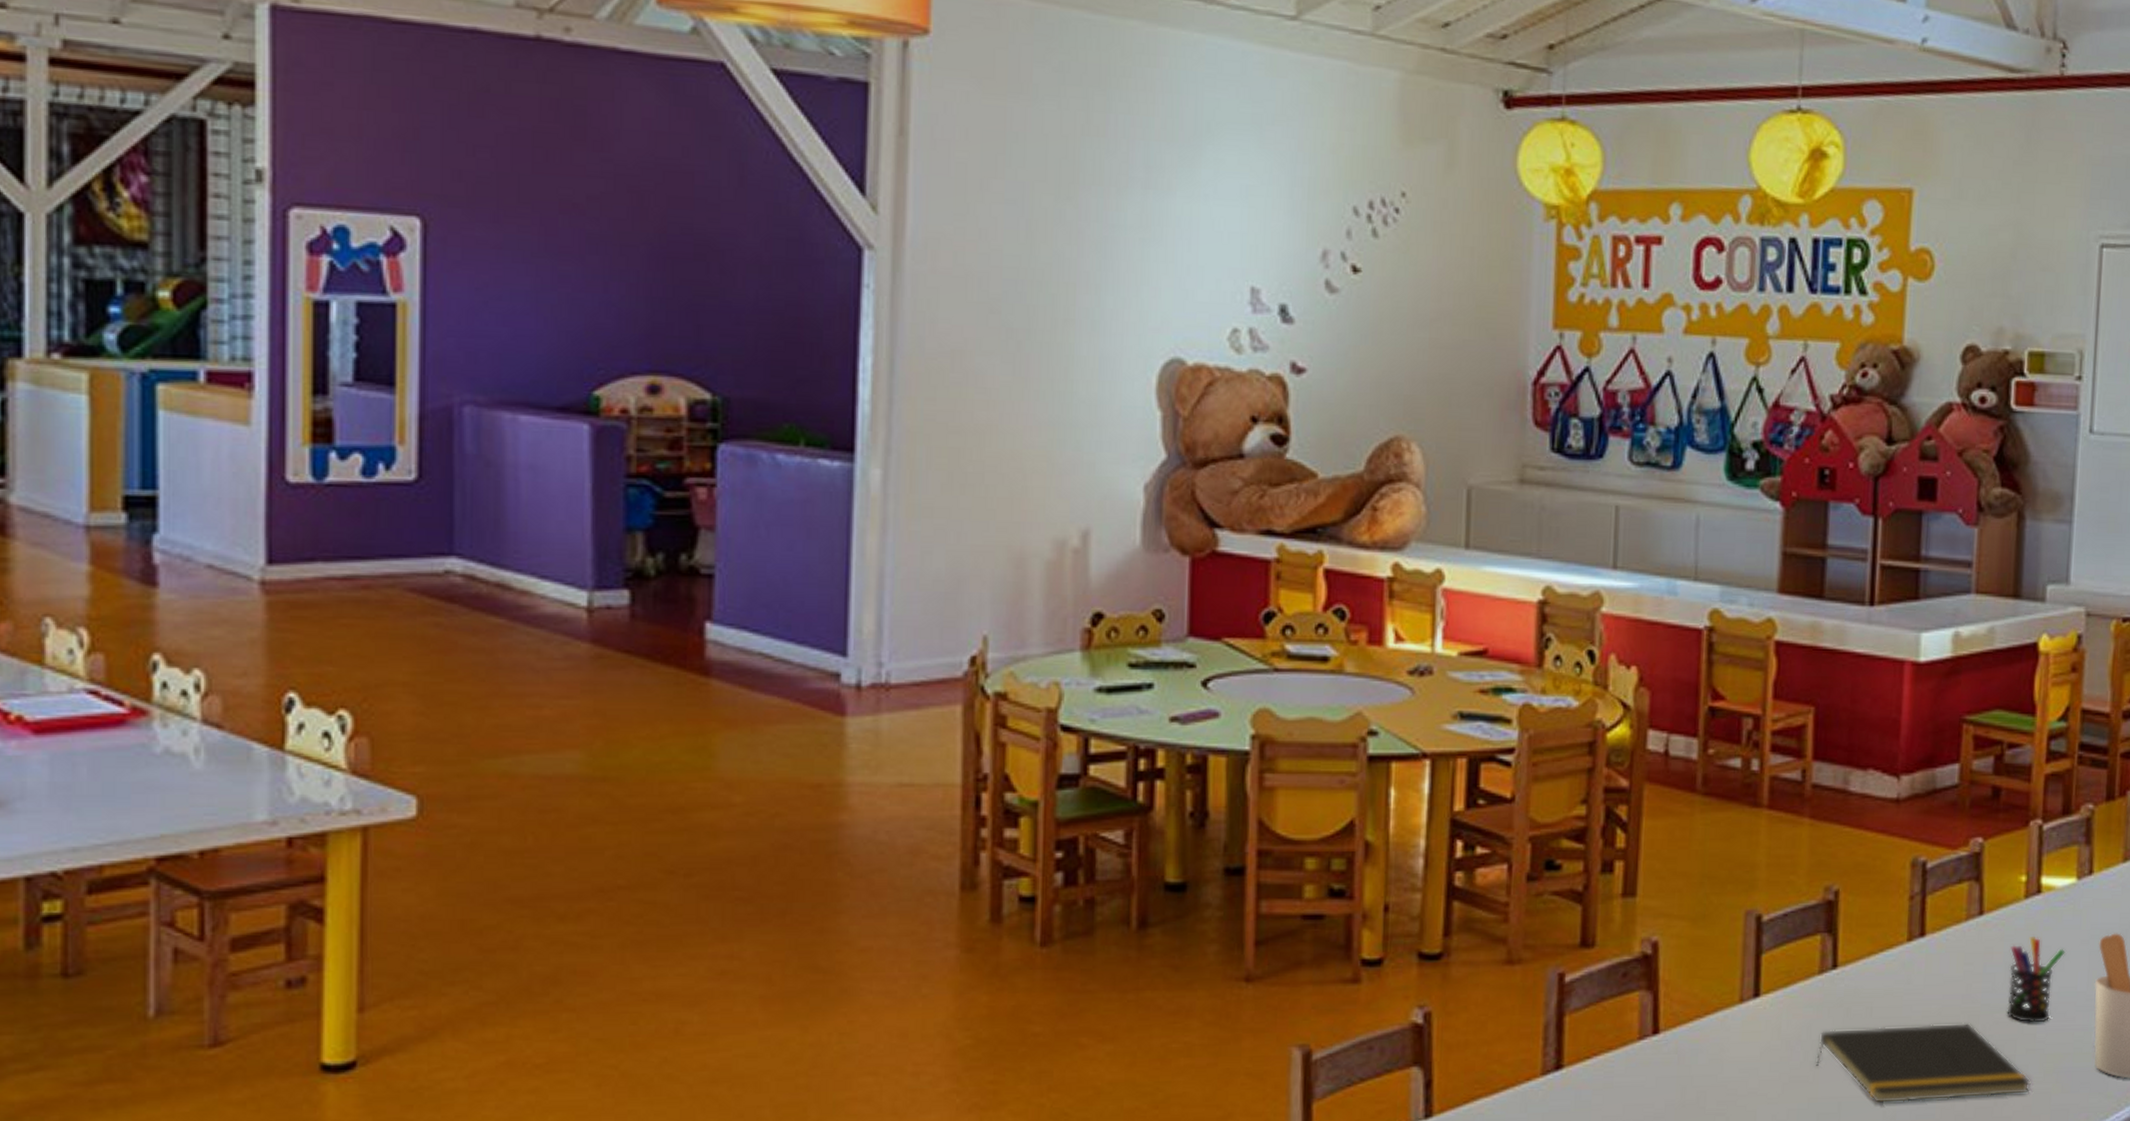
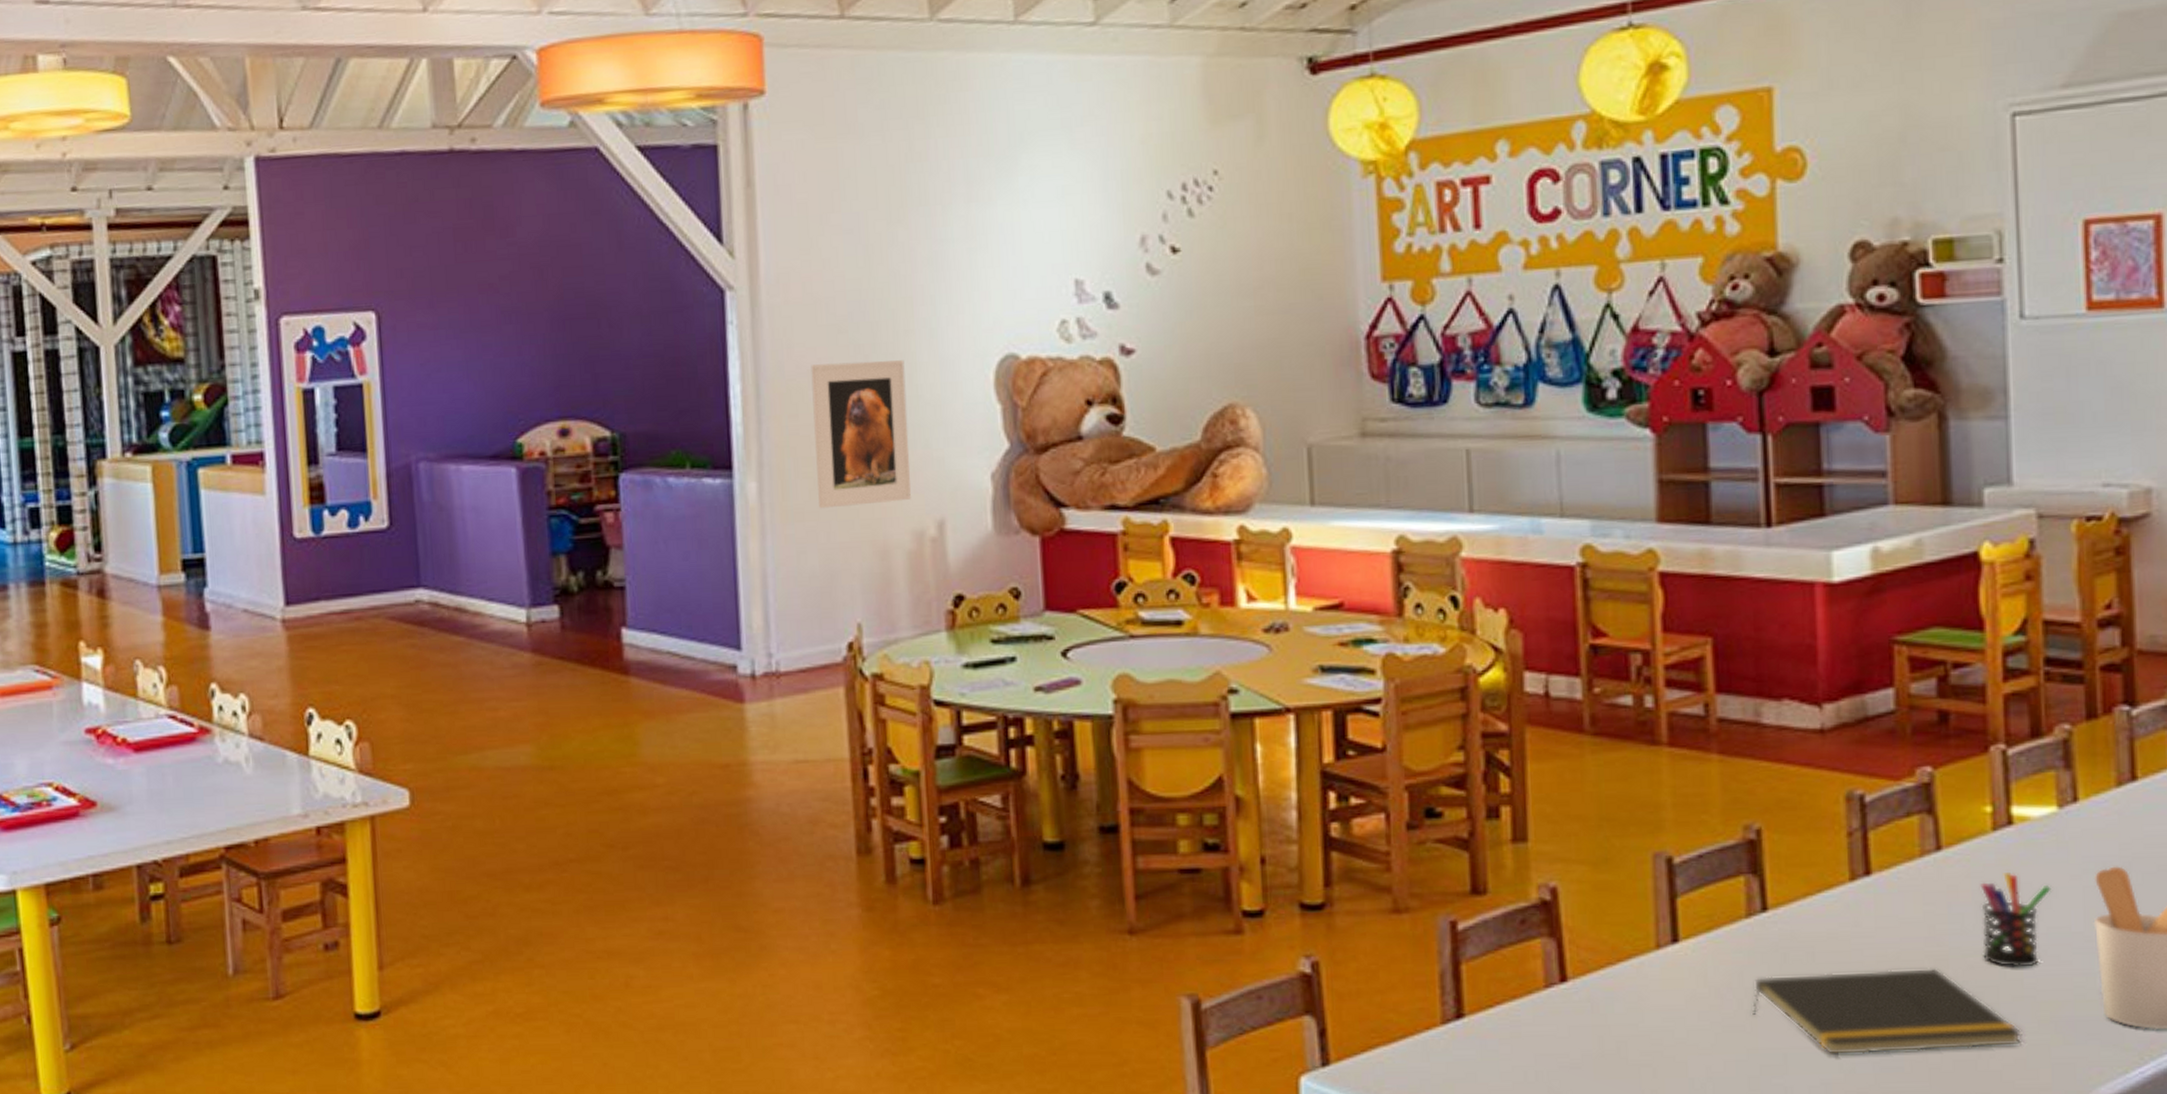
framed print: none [951,345,1061,506] -> present [811,360,911,509]

